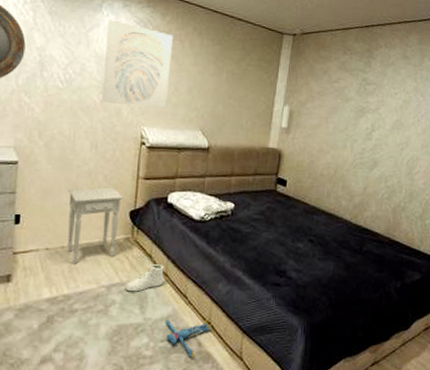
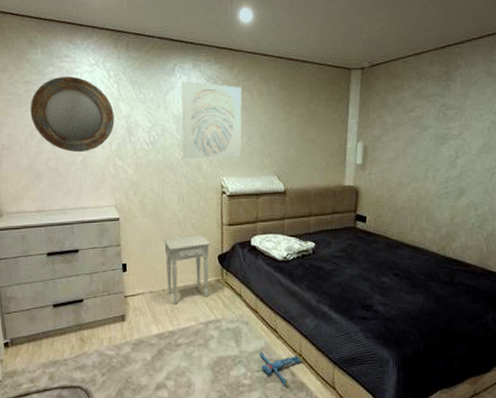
sneaker: present [125,264,164,292] -> none [221,303,254,328]

